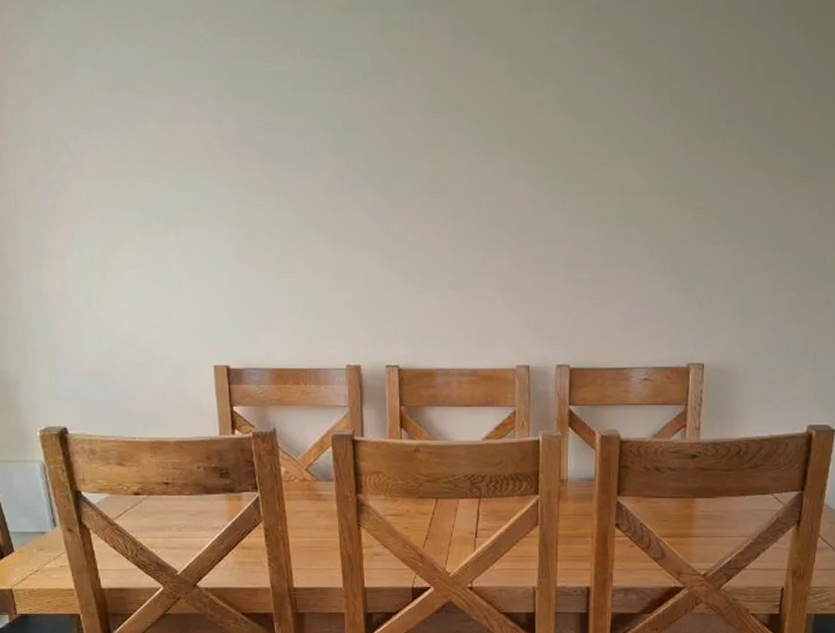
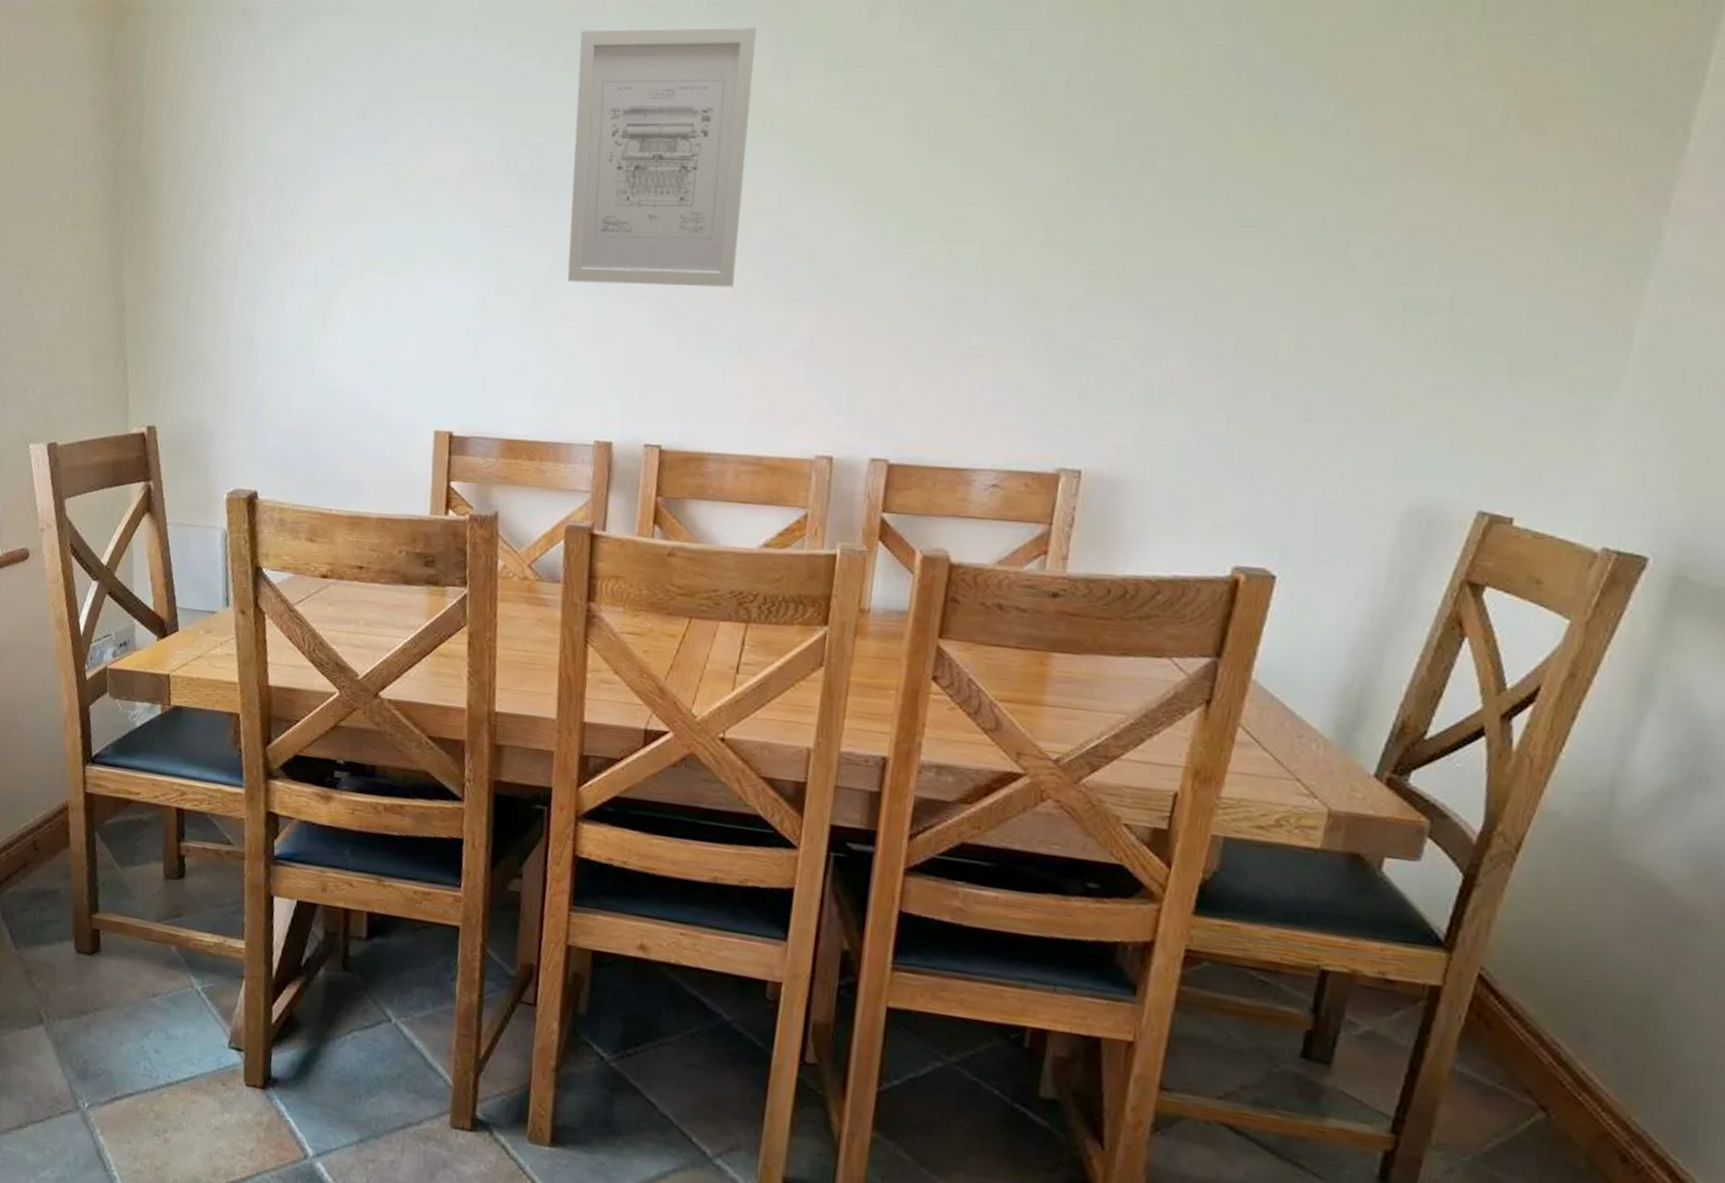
wall art: none [293,19,441,236] -> present [567,27,757,287]

